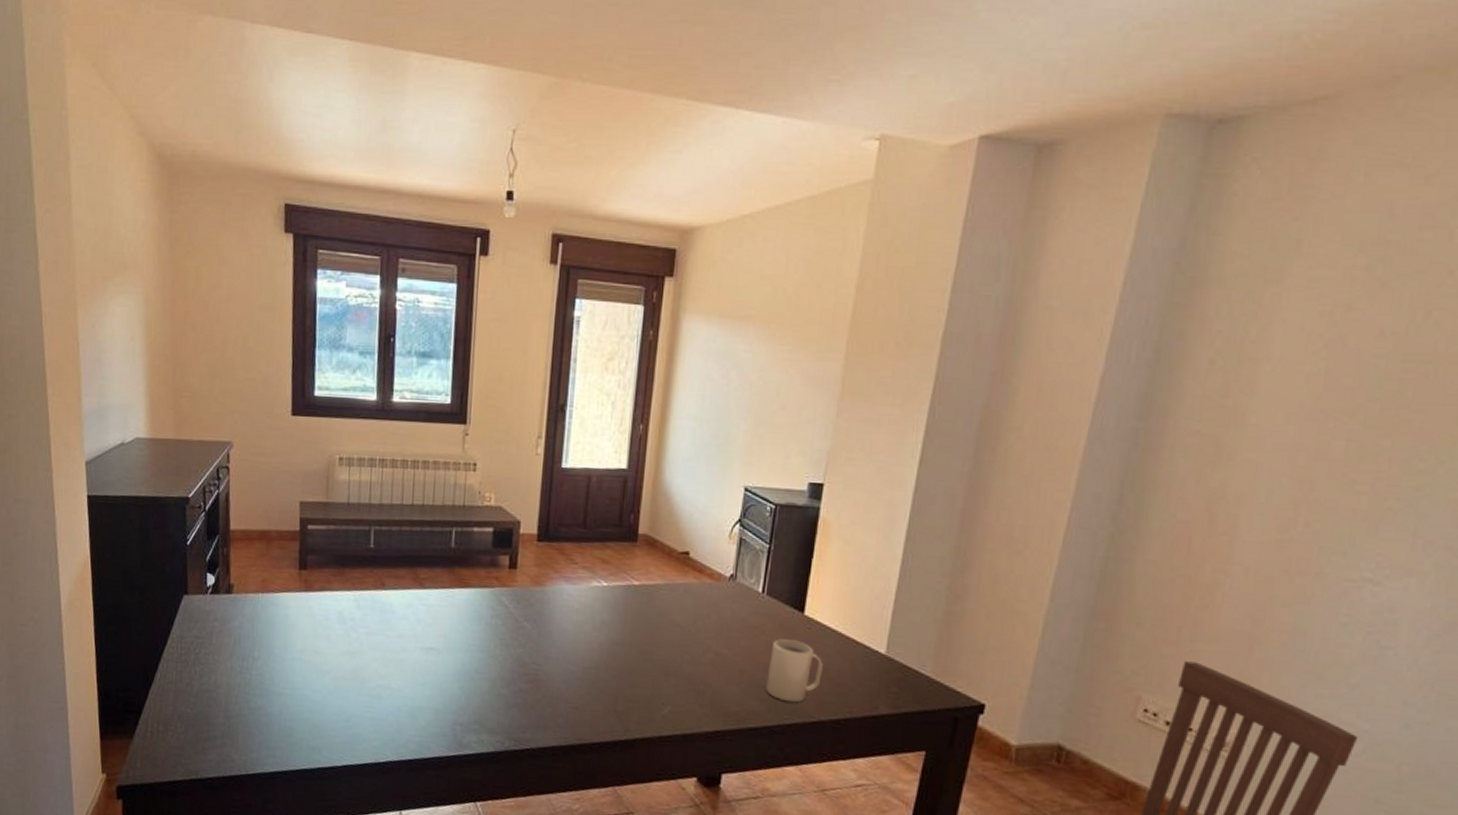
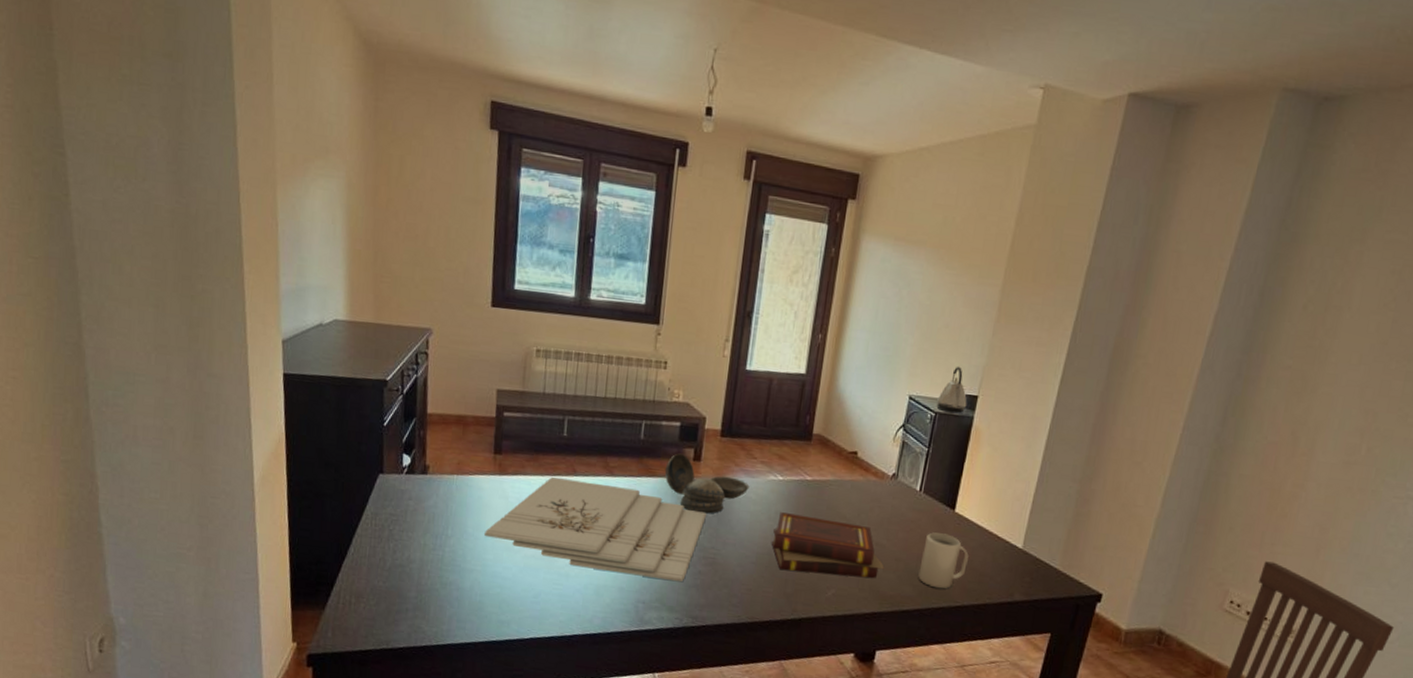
placemat: none [291,592,525,702] -> present [483,477,706,582]
decorative bowl: none [478,561,571,626] -> present [664,453,750,514]
book set: none [597,622,726,692] -> present [771,512,884,578]
kettle: none [776,451,812,505] -> present [936,366,967,414]

